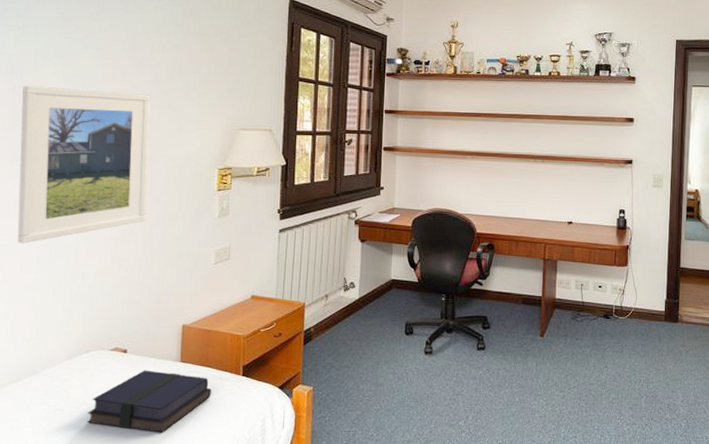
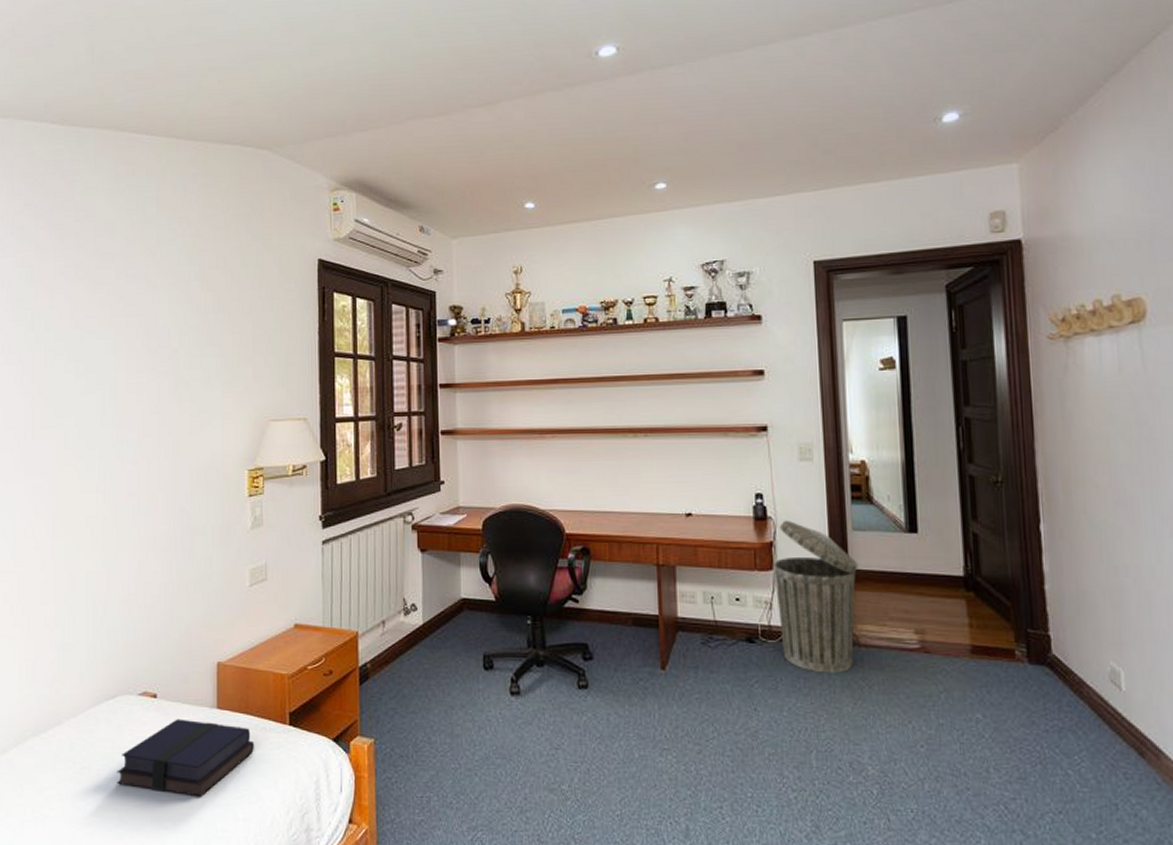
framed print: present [17,85,151,244] -> none [34,386,171,570]
trash can: none [627,230,688,342] -> present [773,520,860,673]

